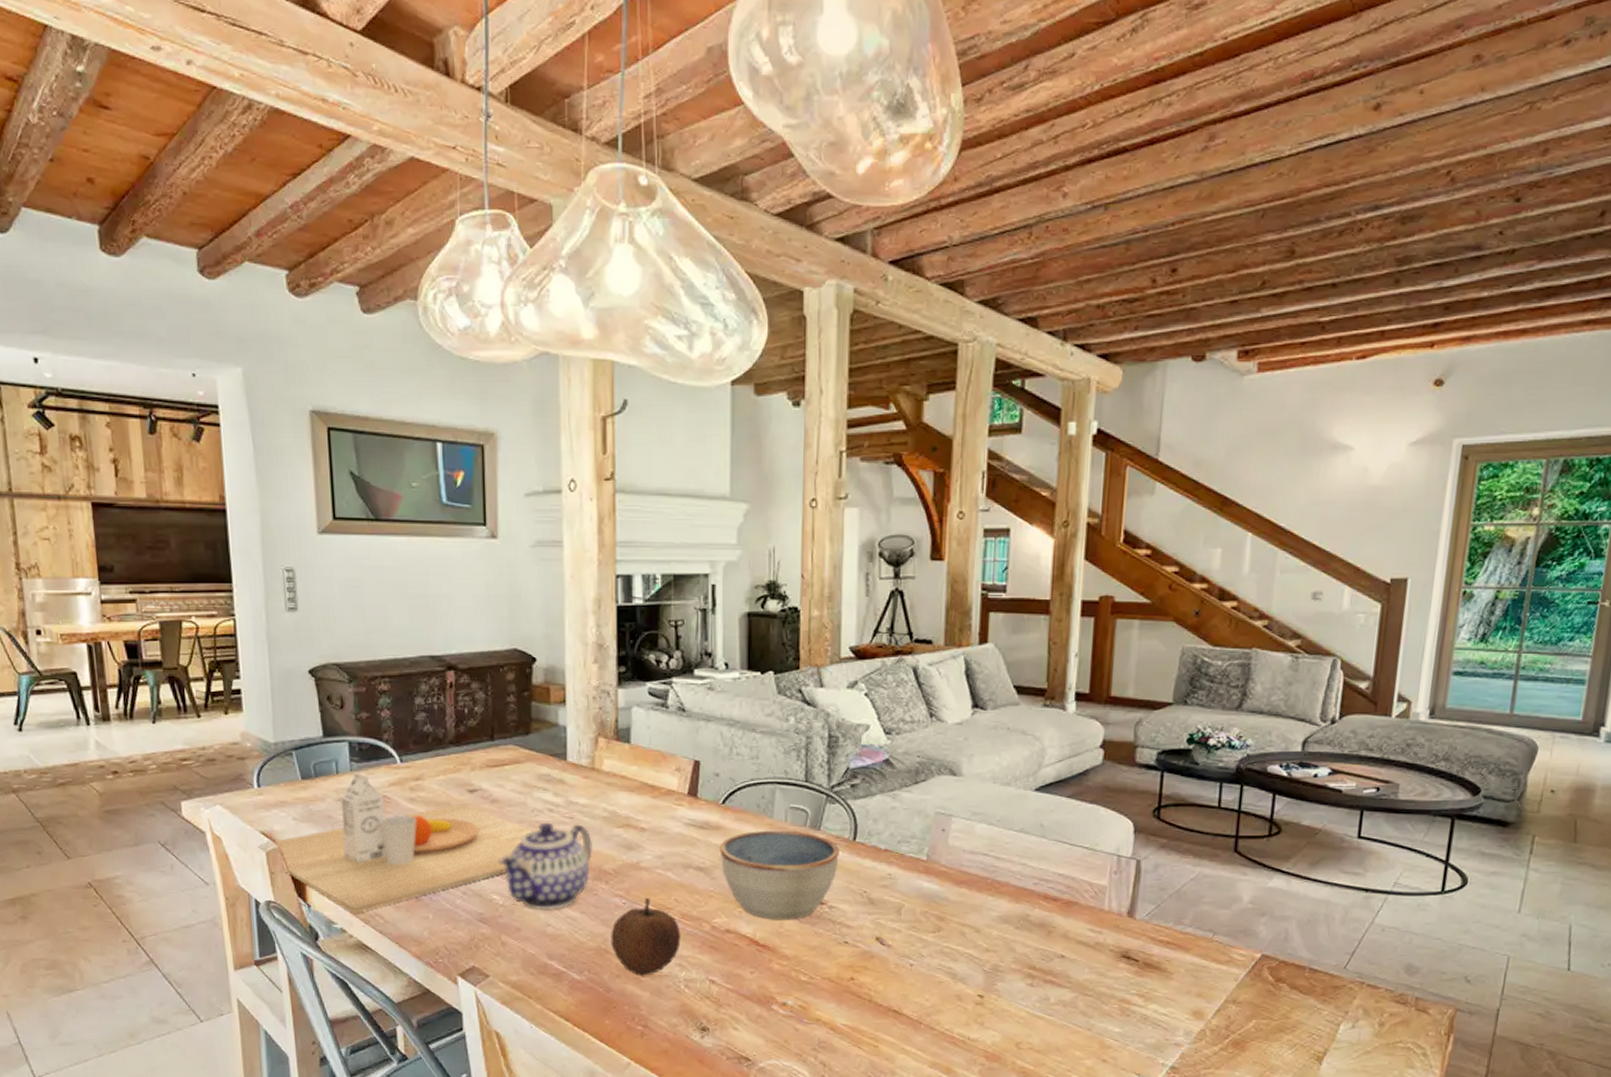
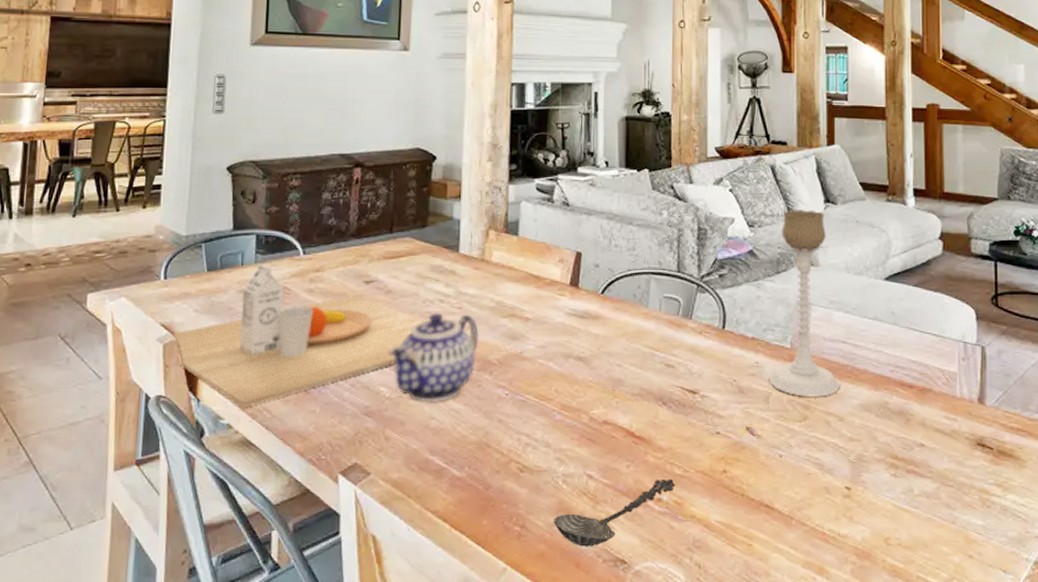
fruit: present [610,898,681,976] -> none [491,389,560,471]
spoon: none [676,984,800,1046] -> present [553,478,675,547]
bowl: present [719,830,839,920] -> none [598,319,710,411]
candle holder: none [901,715,978,909] -> present [768,210,840,397]

